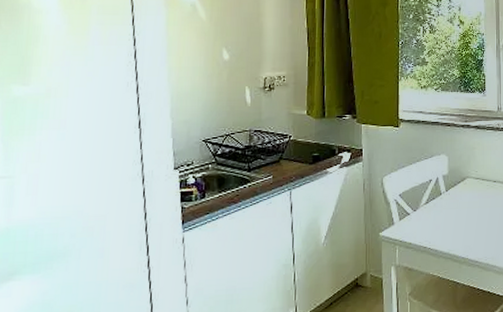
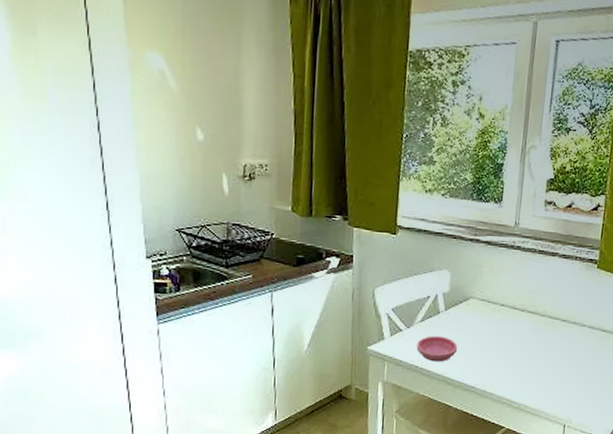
saucer: none [423,216,460,241] -> present [416,336,458,362]

